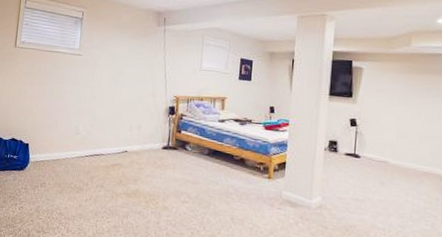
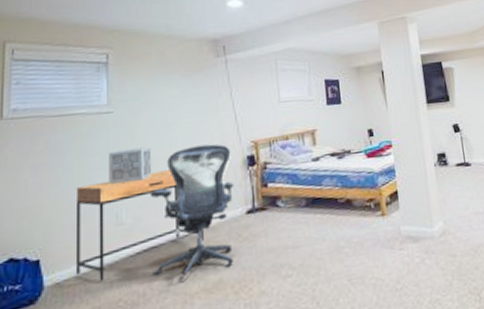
desk: none [48,102,131,168] -> present [75,170,204,282]
decorative cube: none [73,82,104,107] -> present [107,146,152,186]
office chair: none [95,90,158,183] -> present [149,144,234,283]

